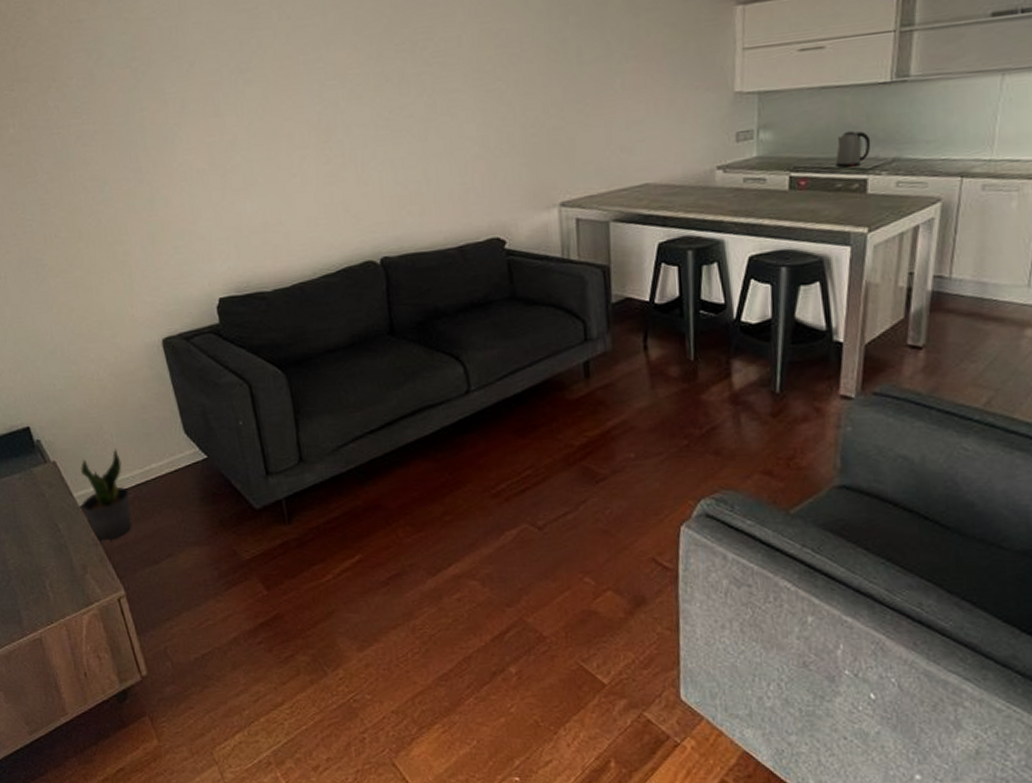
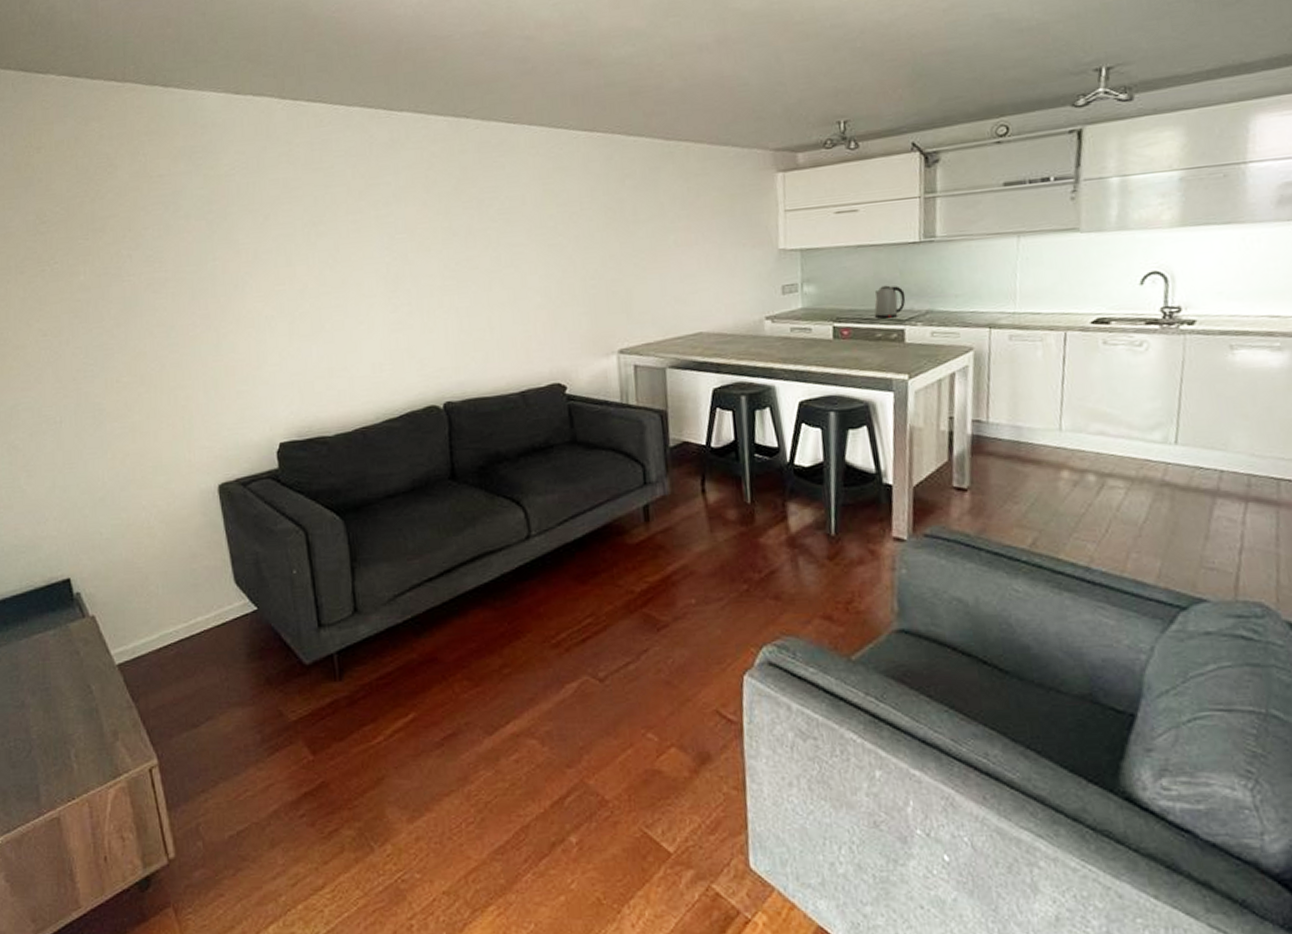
potted plant: present [81,449,131,540] -> none [119,601,172,703]

